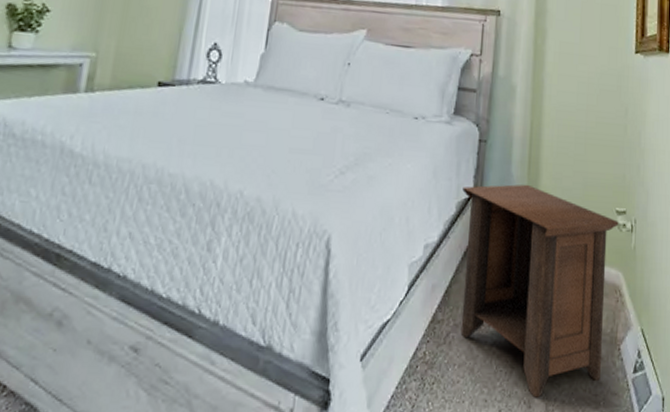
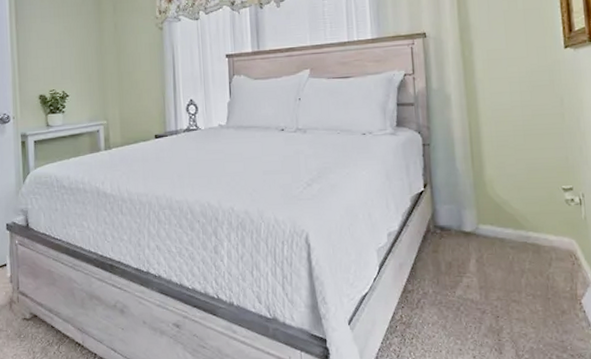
nightstand: present [460,184,619,398] -> none [414,175,567,346]

